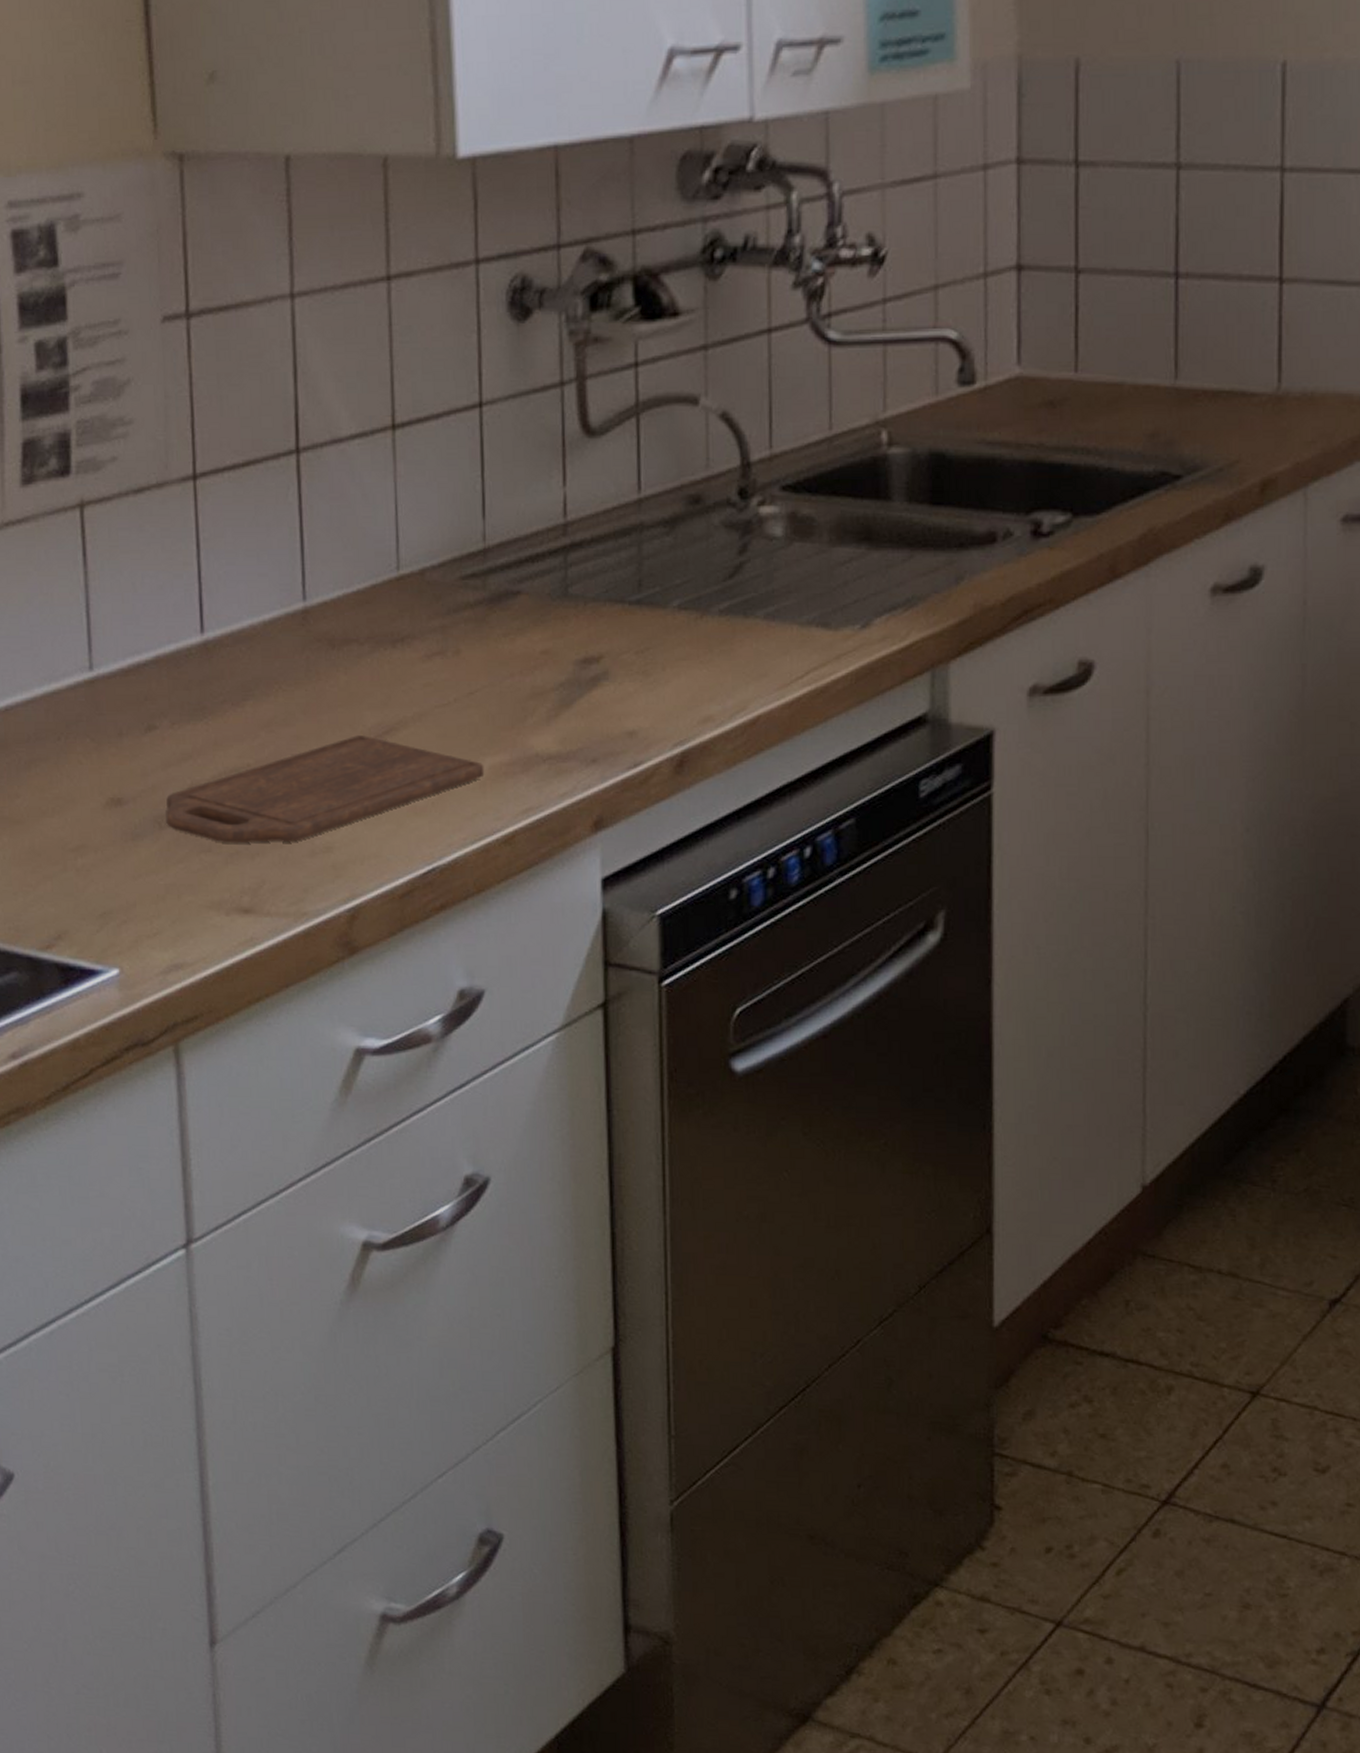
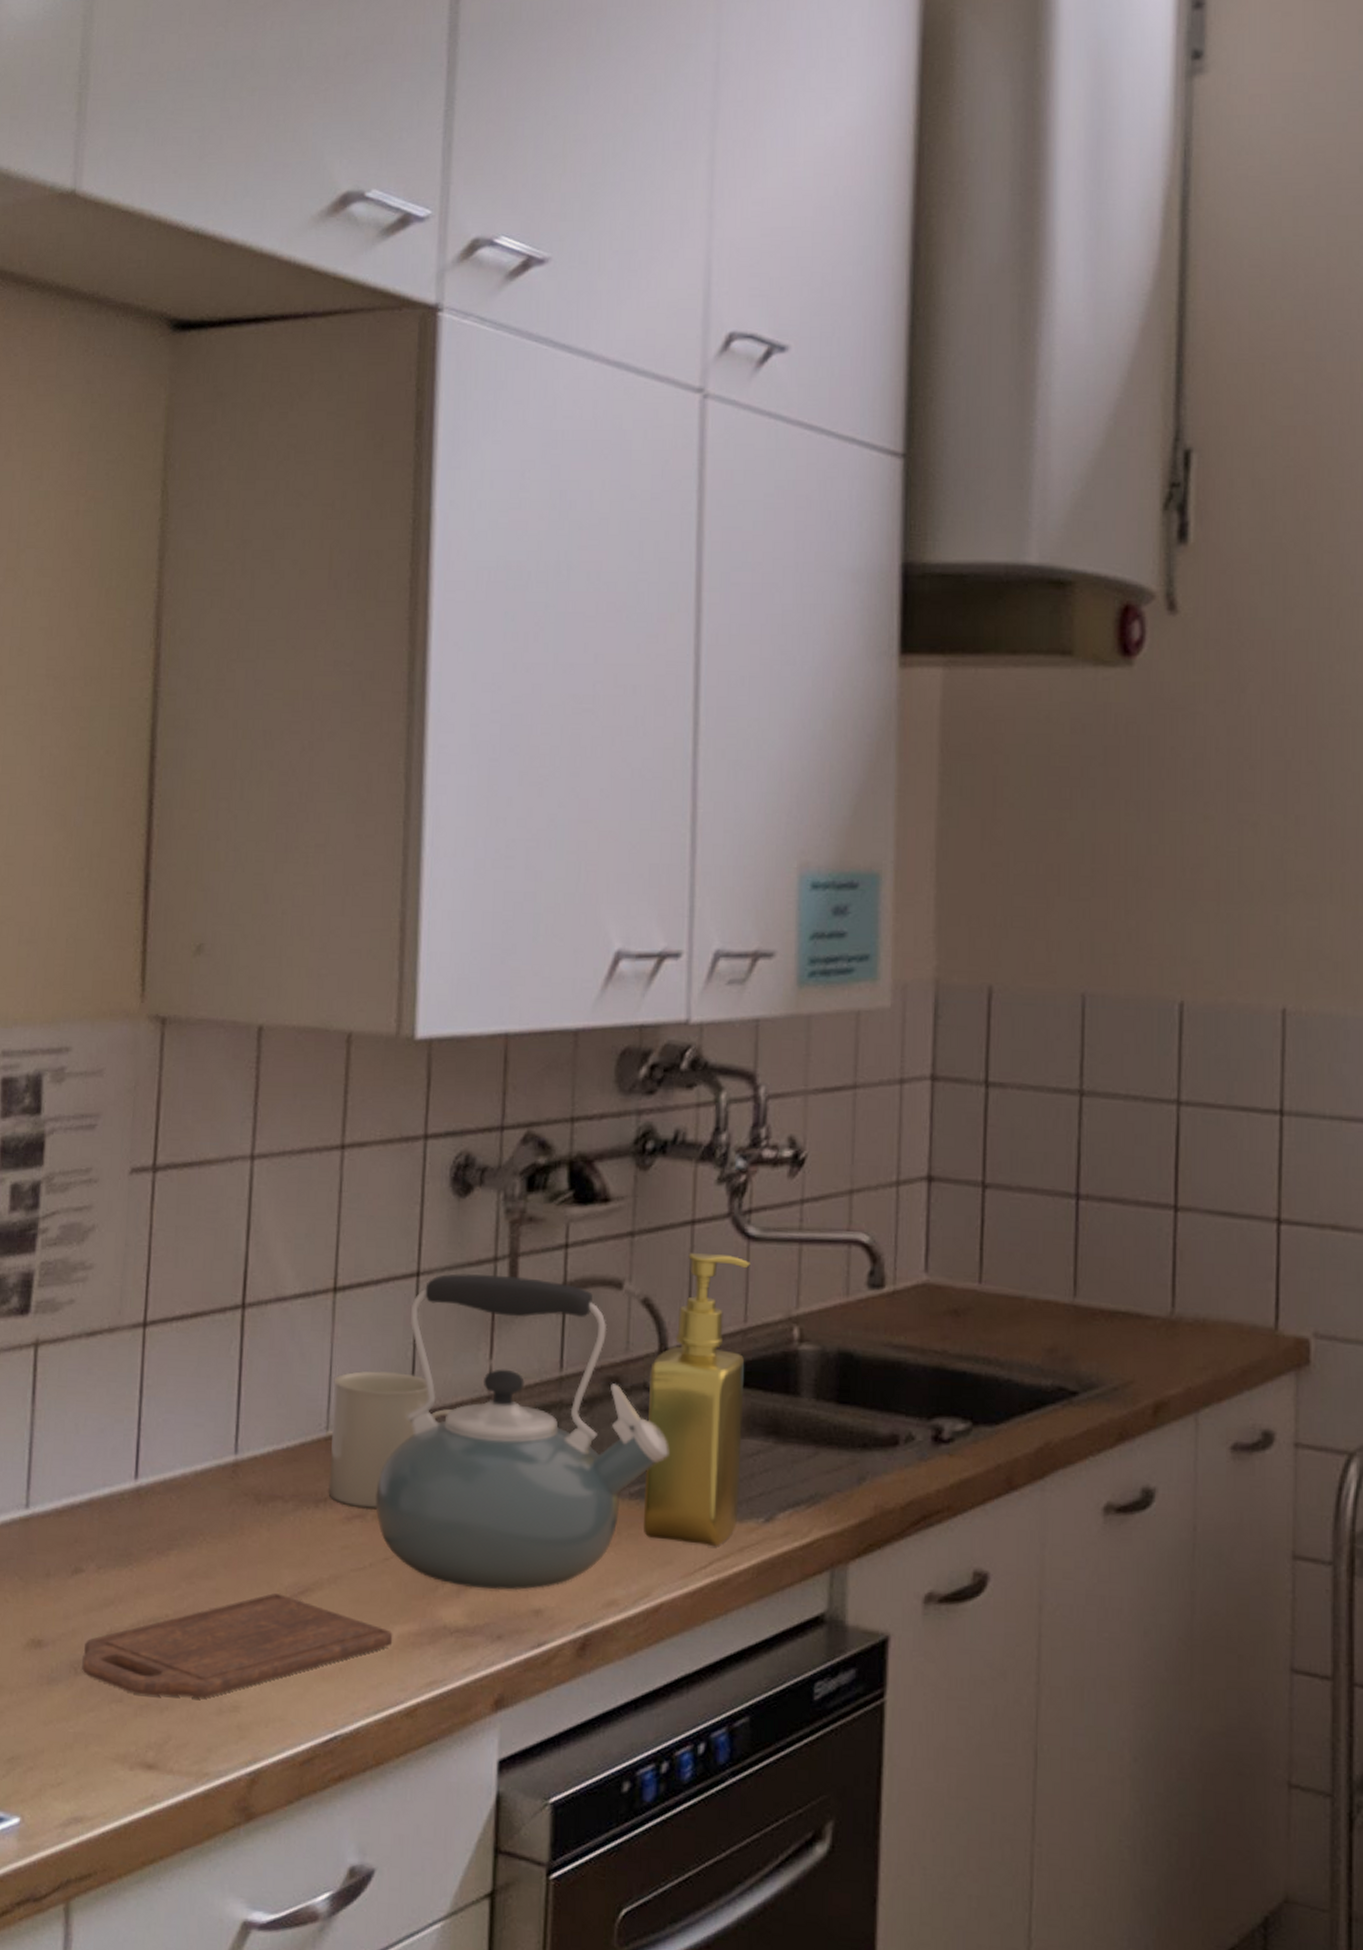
mug: none [400,505,528,647] -> present [328,1371,453,1511]
kettle: none [454,399,758,715] -> present [375,1274,669,1590]
soap dispenser: none [733,361,833,655] -> present [643,1253,750,1546]

